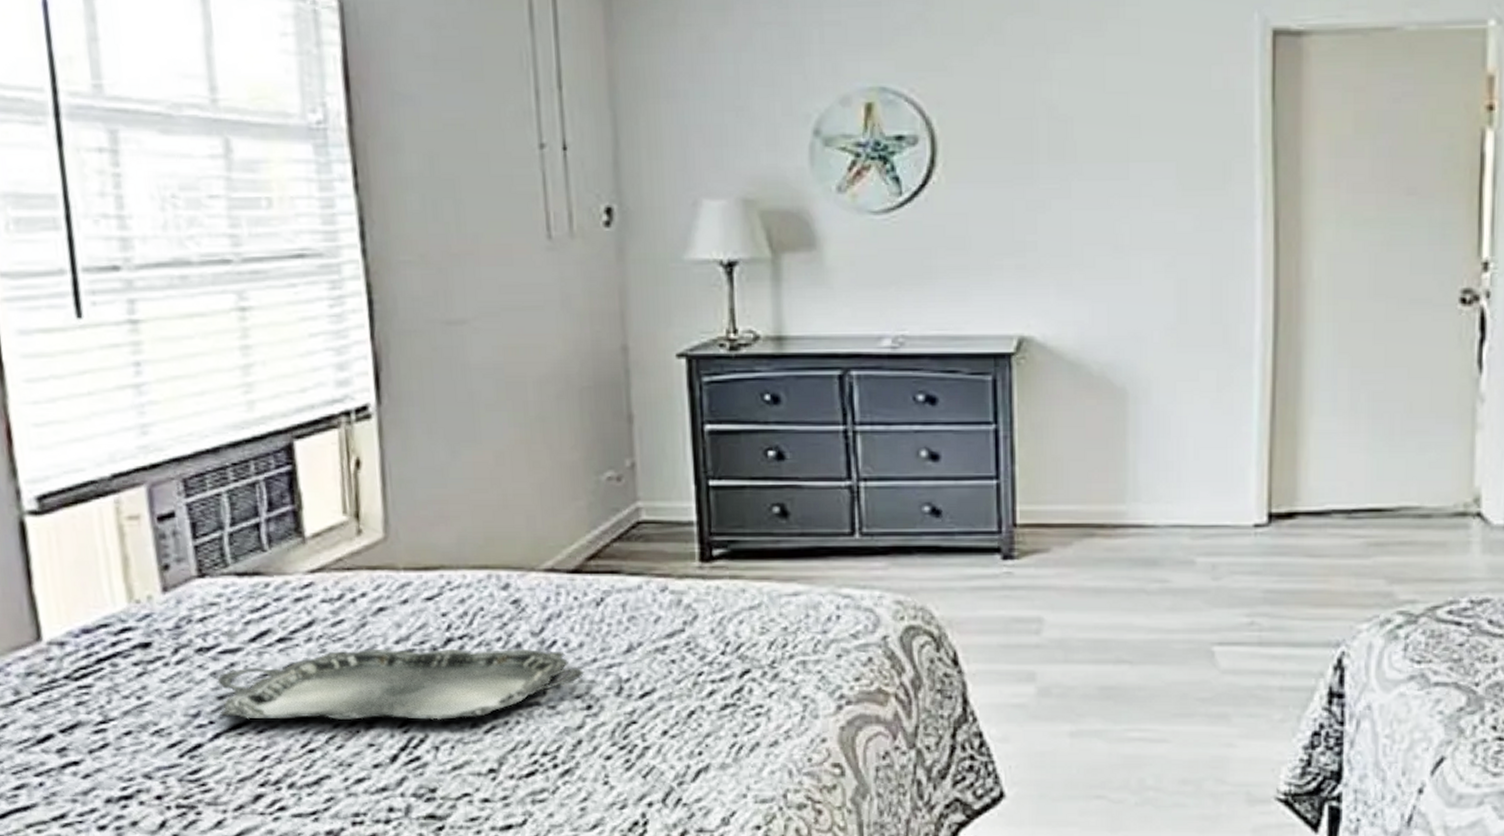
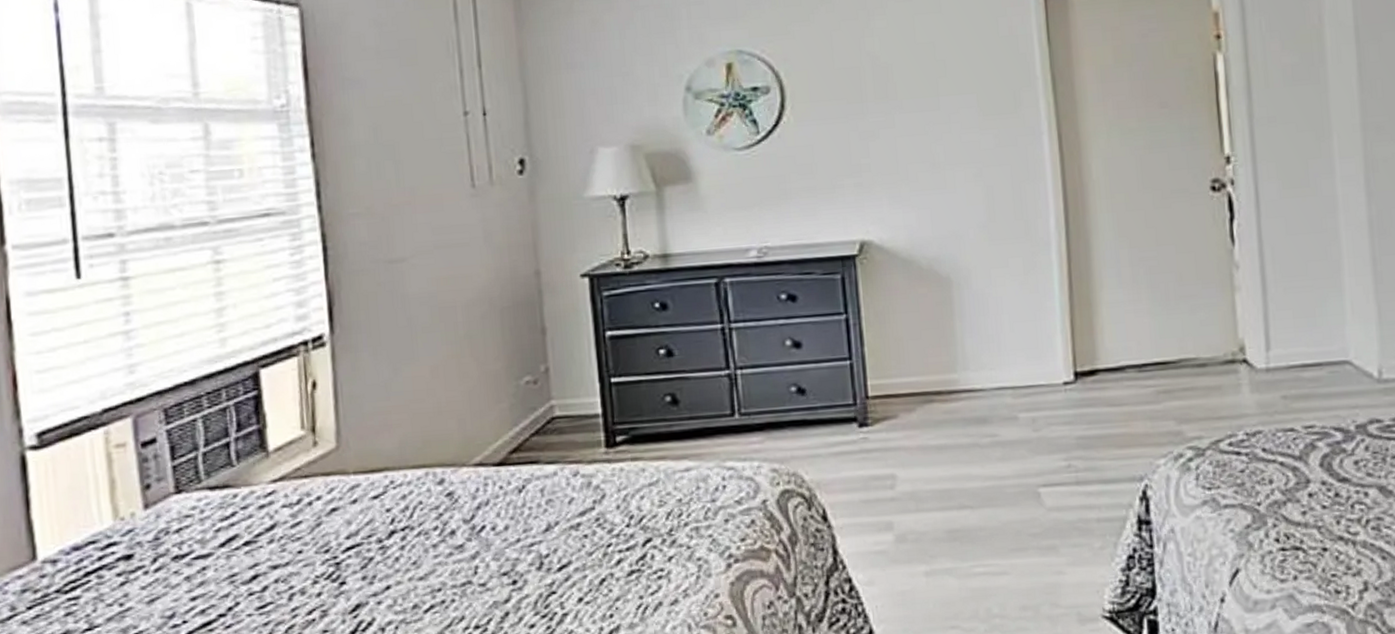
serving tray: present [217,648,585,721] -> none [190,534,510,617]

